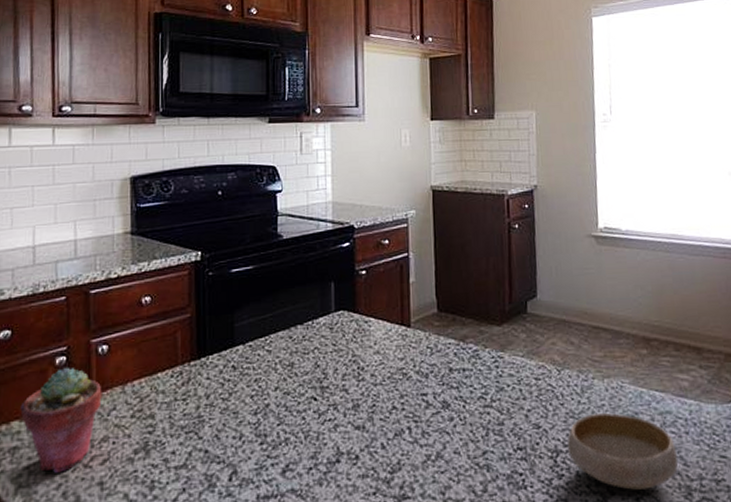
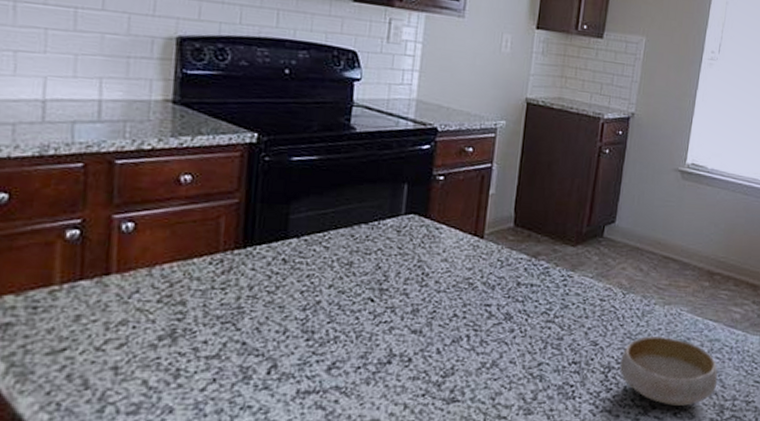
potted succulent: present [20,367,102,473] -> none [16,241,124,354]

